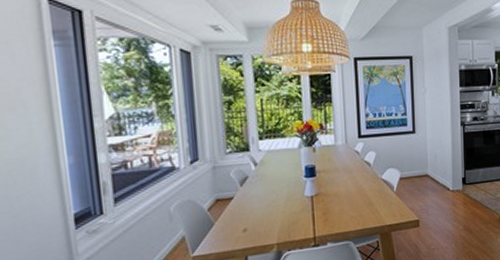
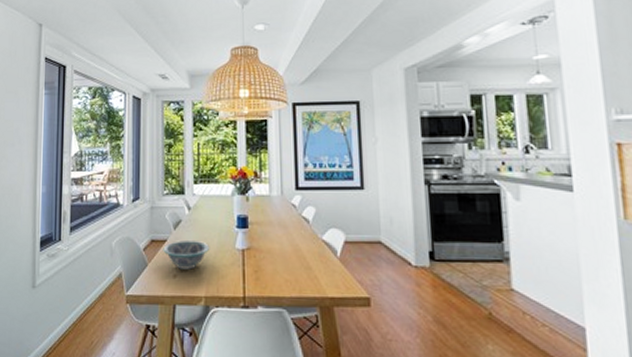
bowl: none [230,194,280,223] -> present [163,239,210,270]

